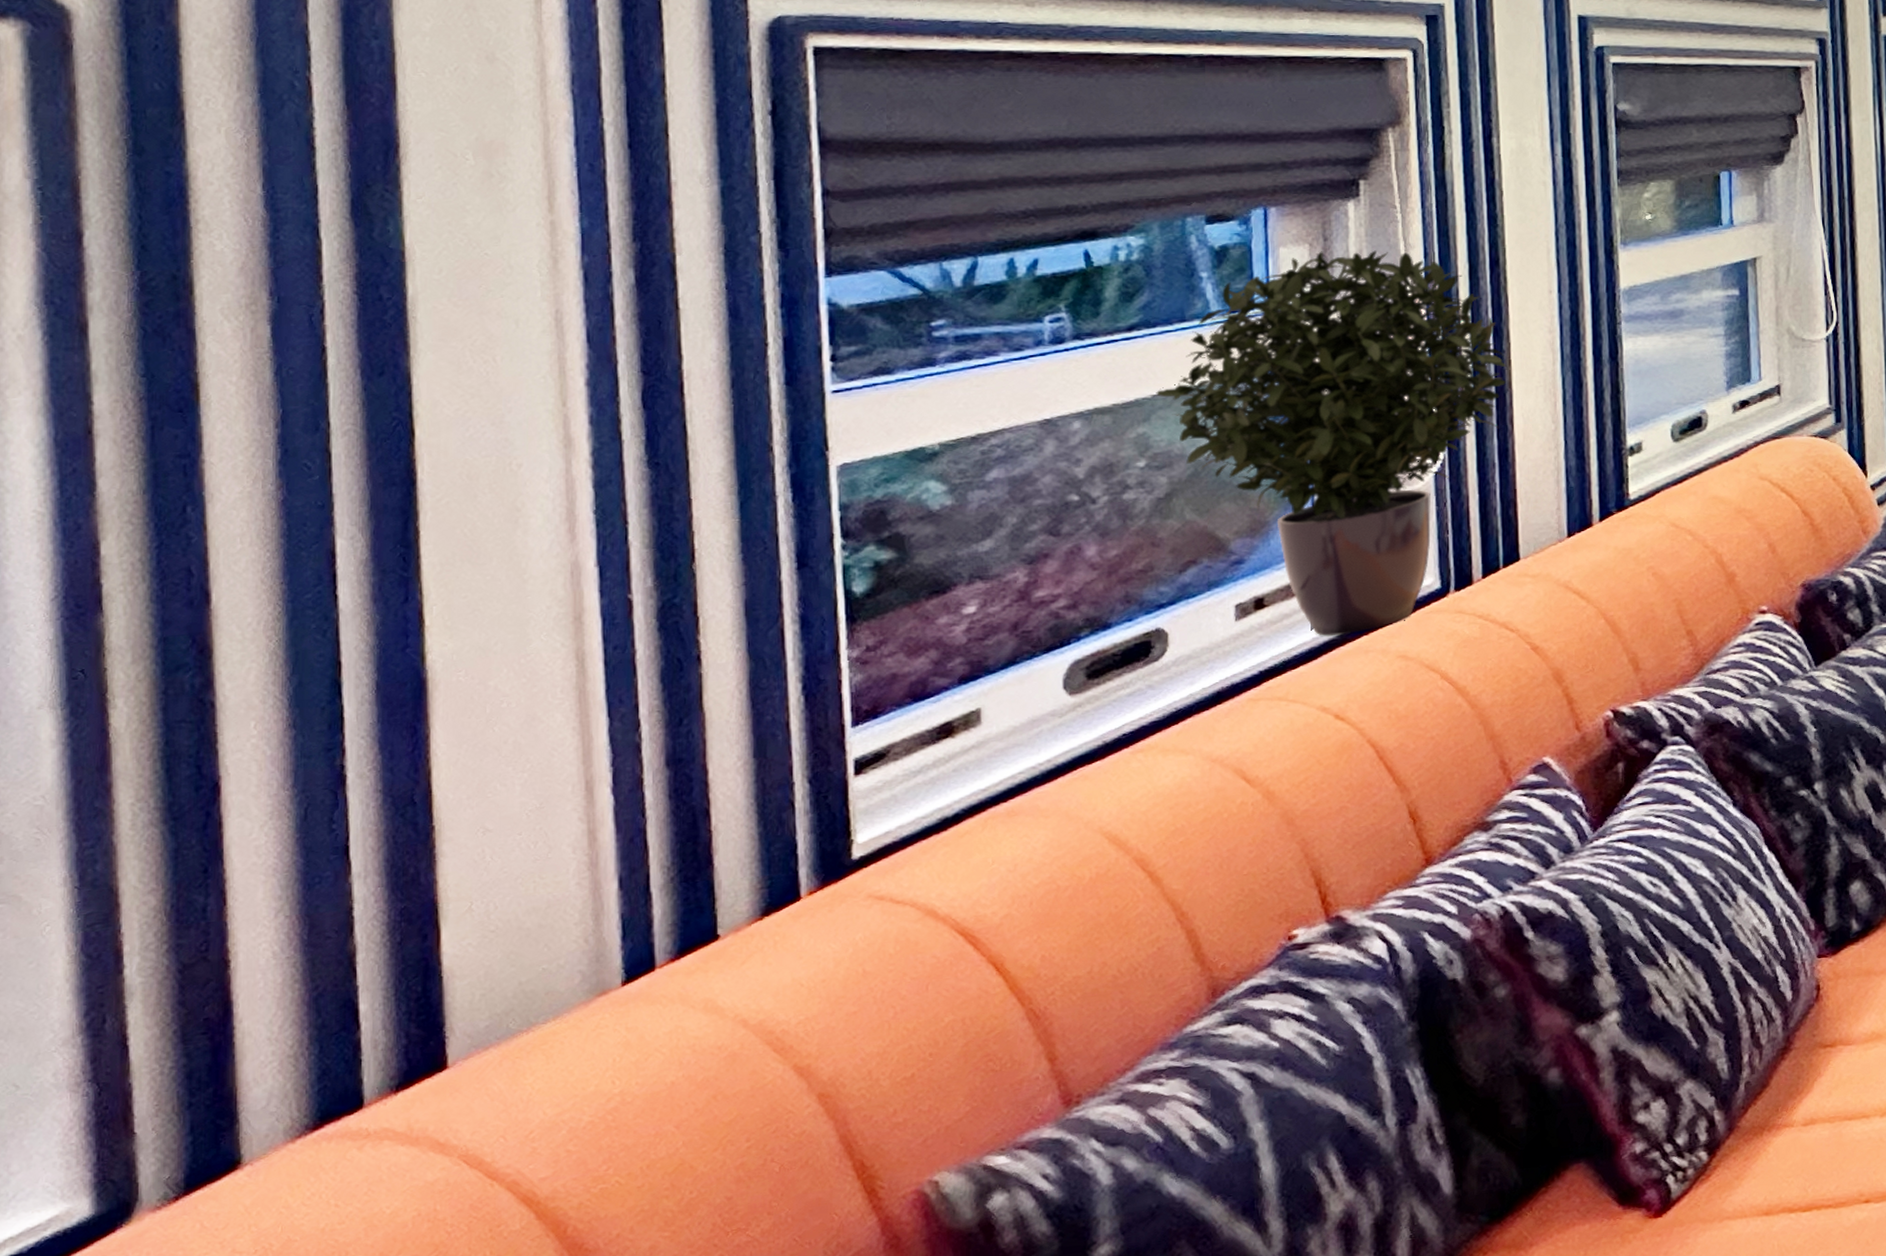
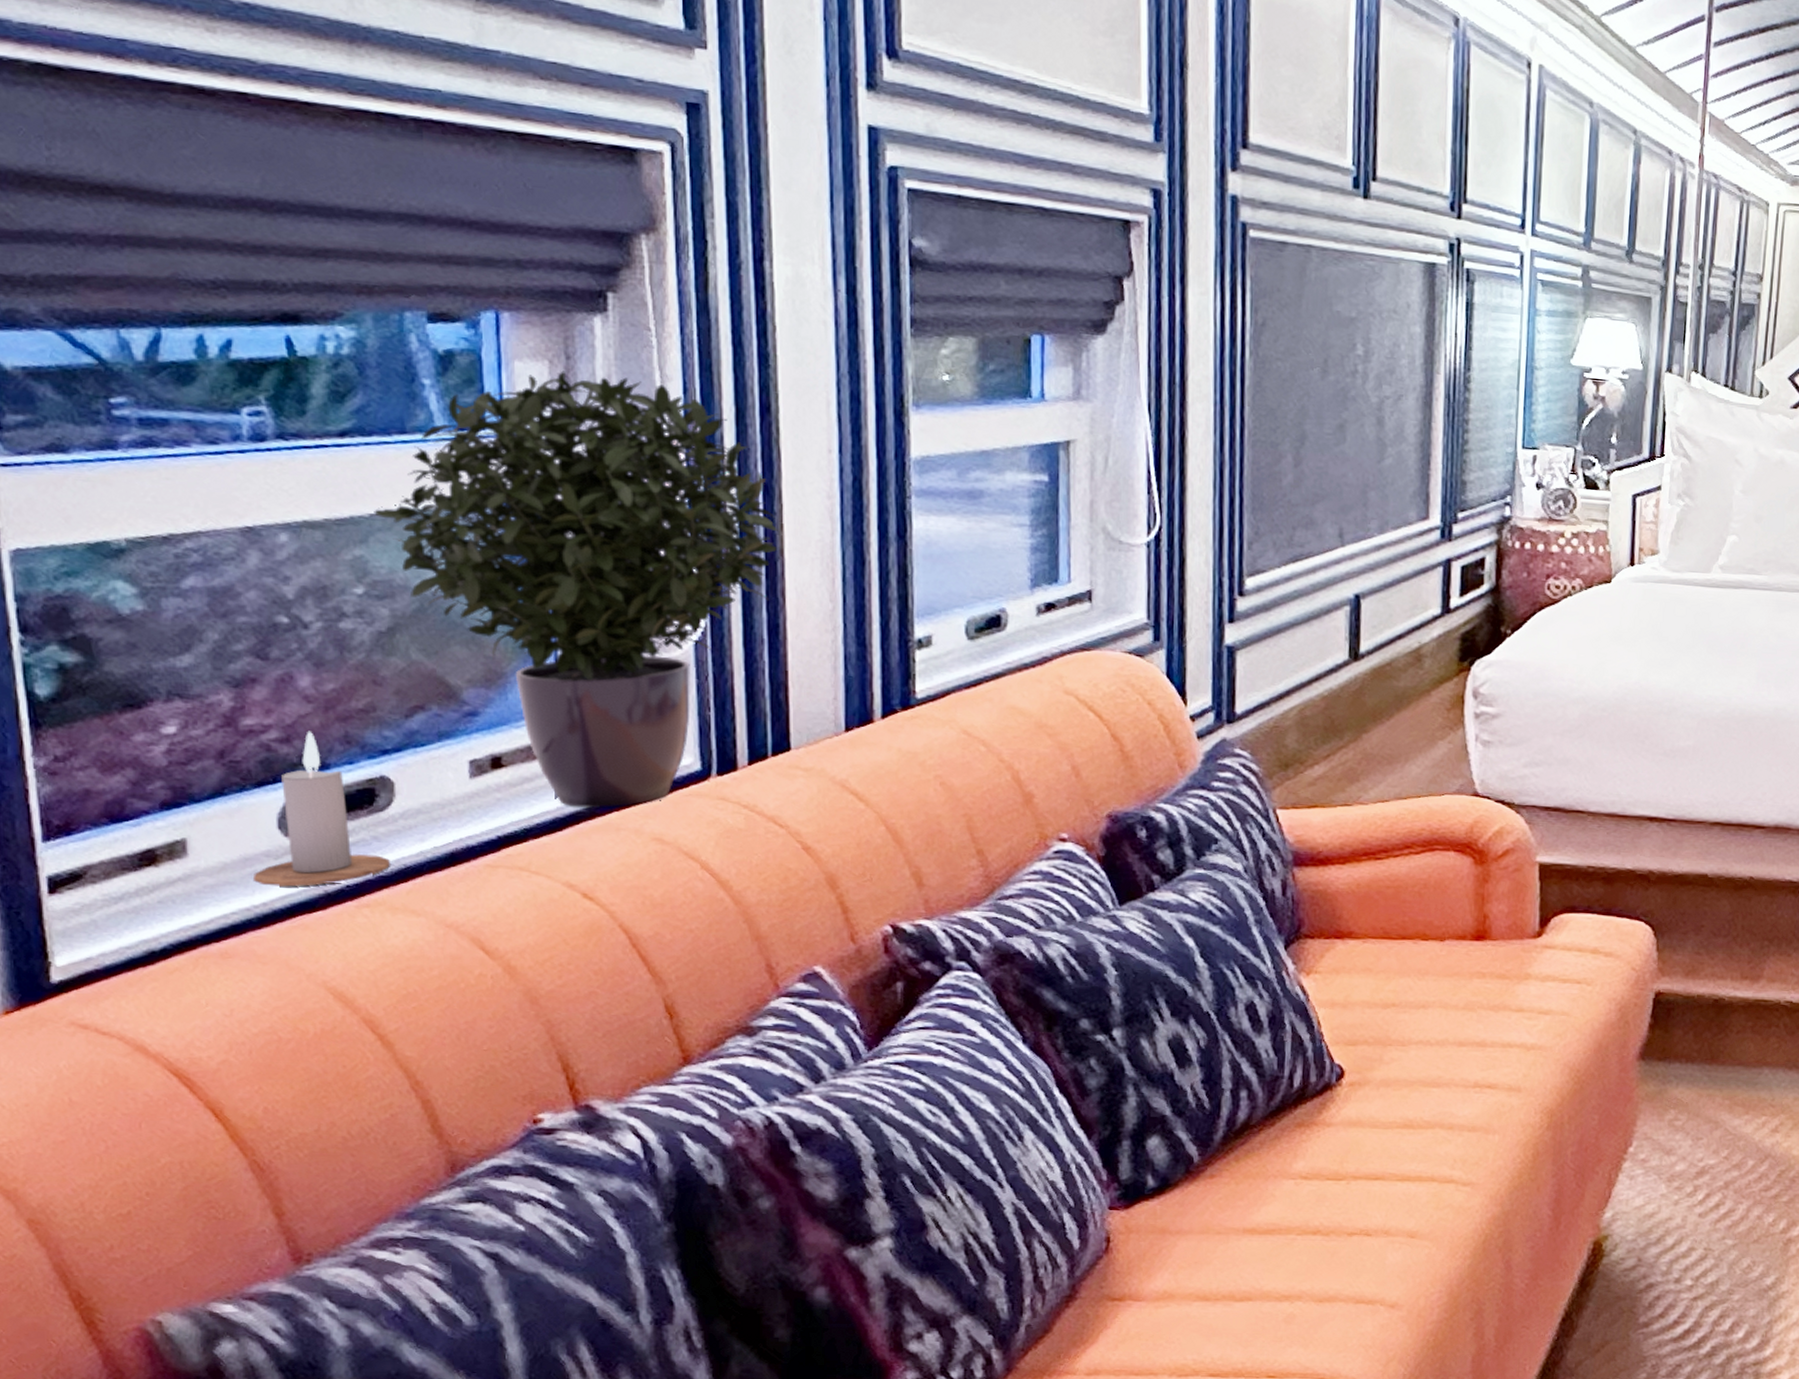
candle: none [1039,595,1163,744] -> present [252,731,390,887]

